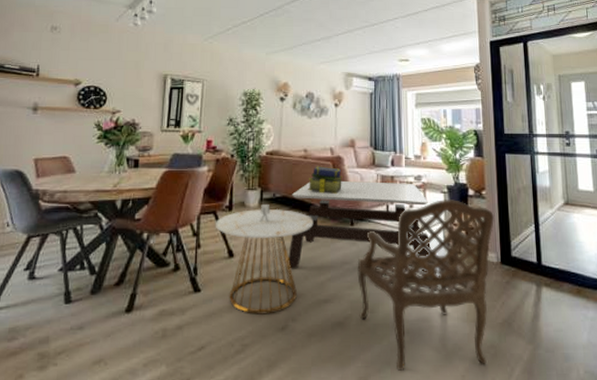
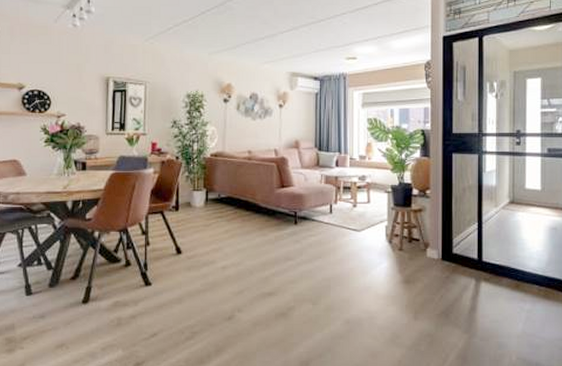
side table: present [215,203,314,315] -> none [162,203,258,306]
coffee table: present [288,181,431,272] -> none [234,182,373,268]
stack of books: present [308,166,343,194] -> none [252,167,287,194]
armchair: present [357,198,495,371] -> none [300,198,438,356]

